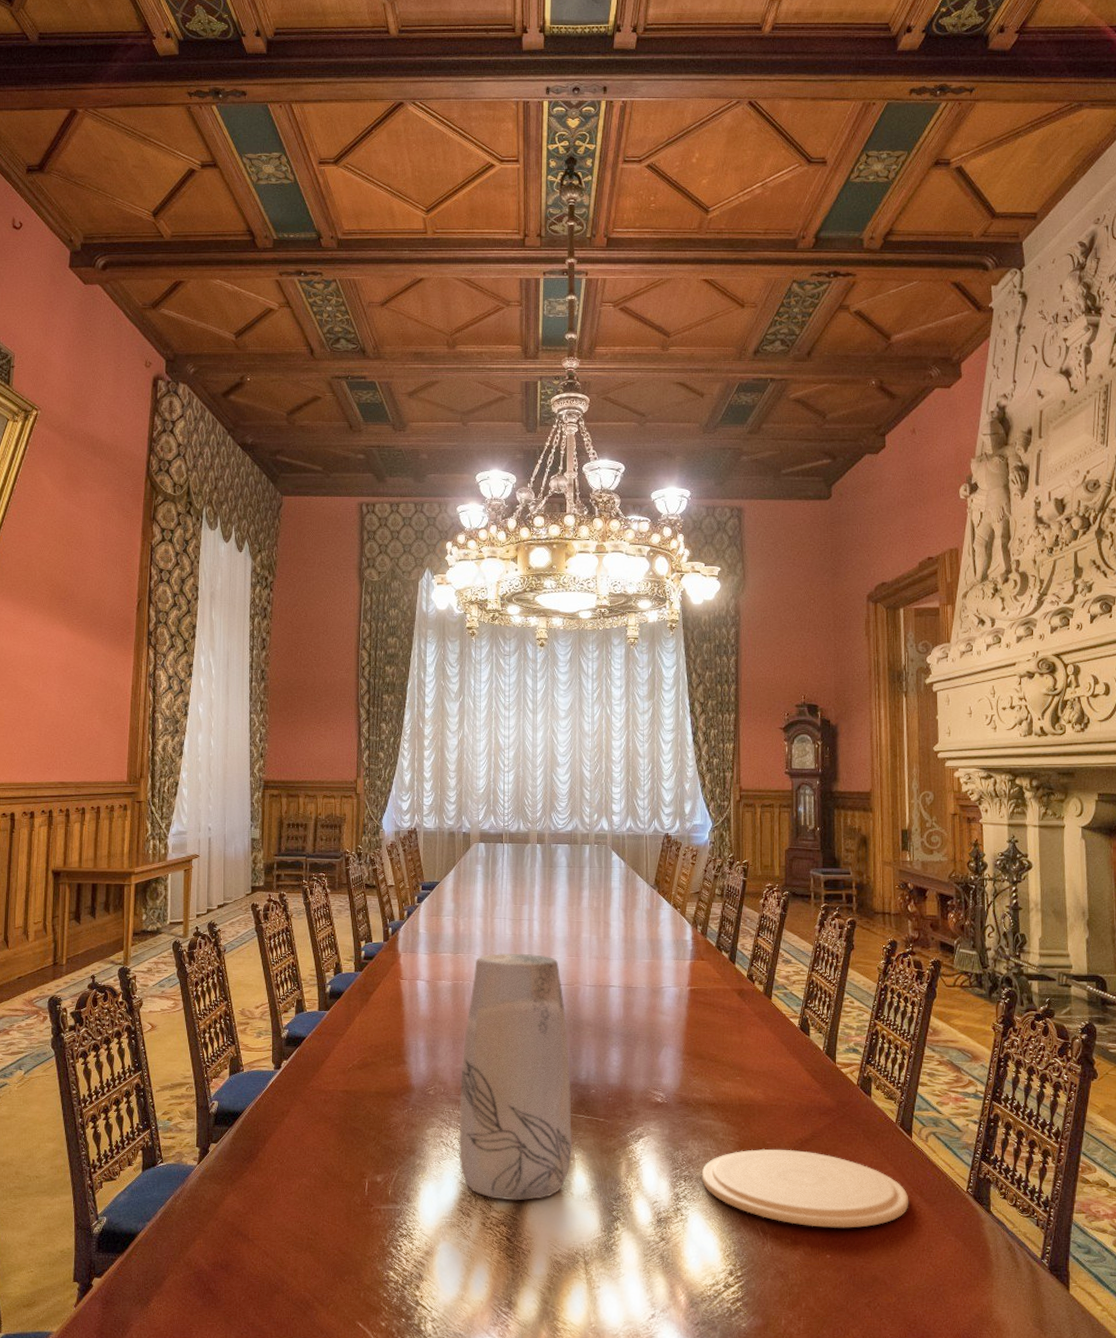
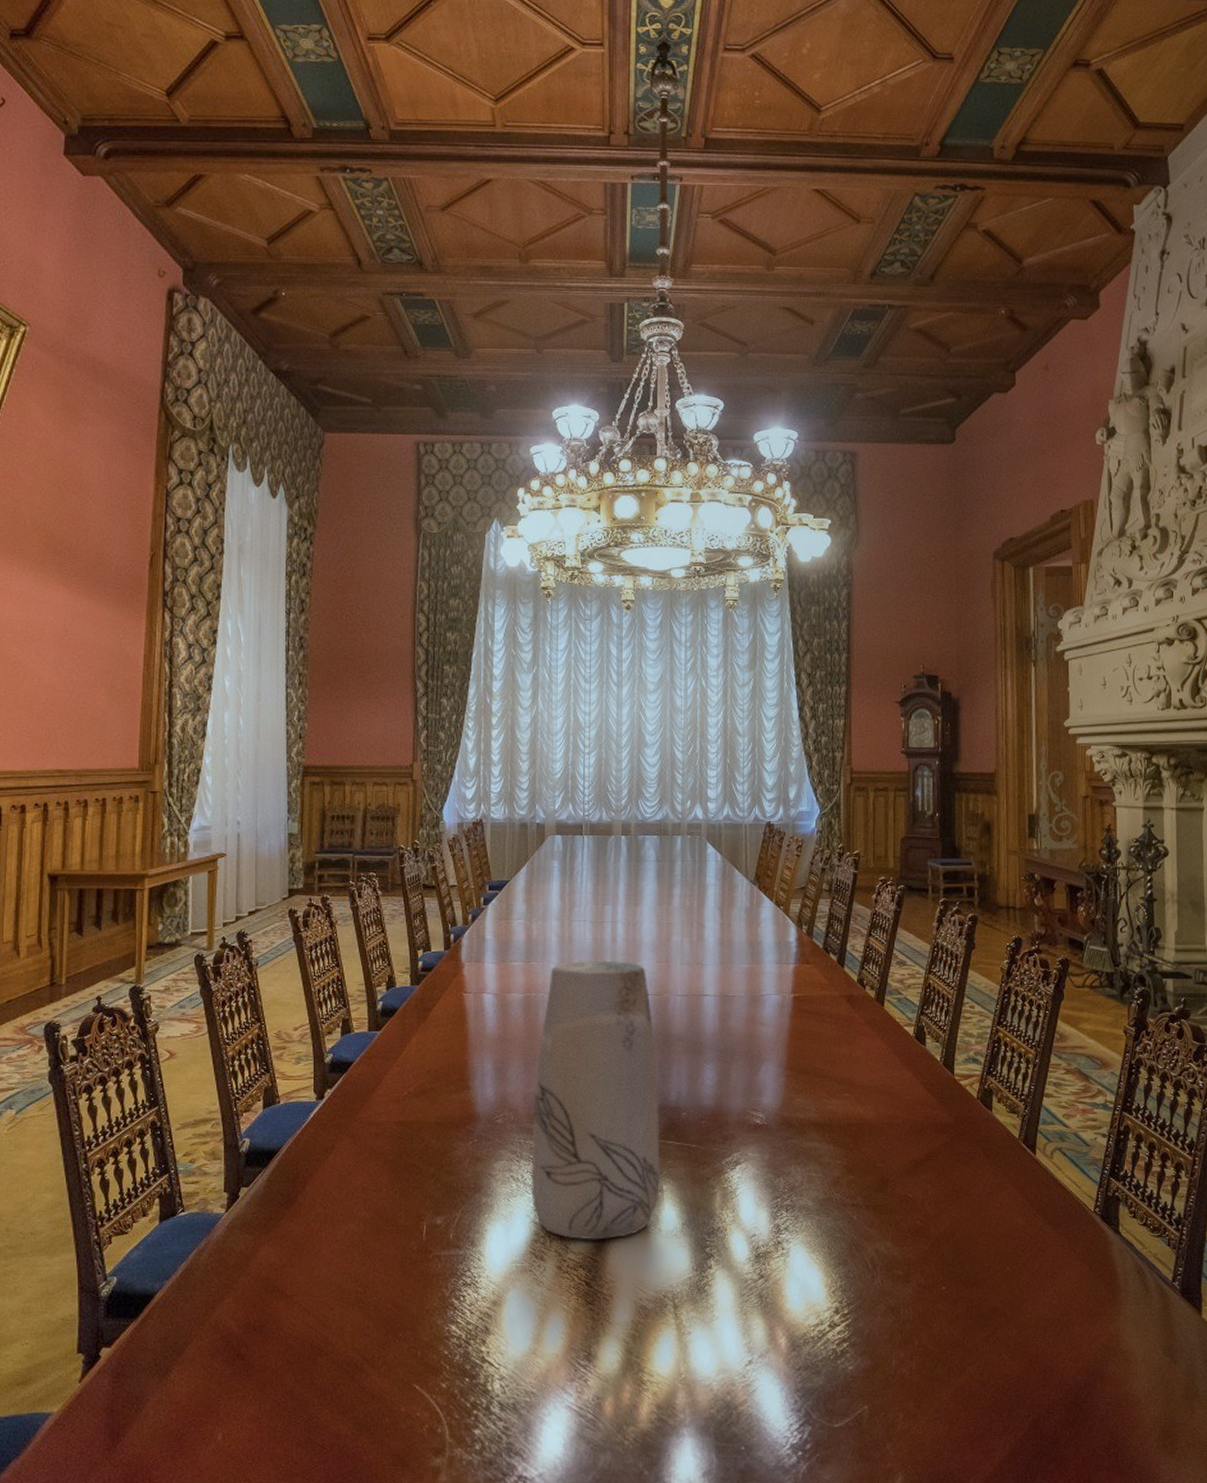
plate: present [701,1148,909,1228] -> none [805,1171,1032,1257]

